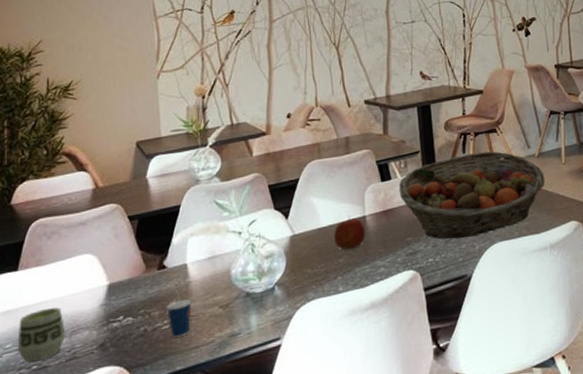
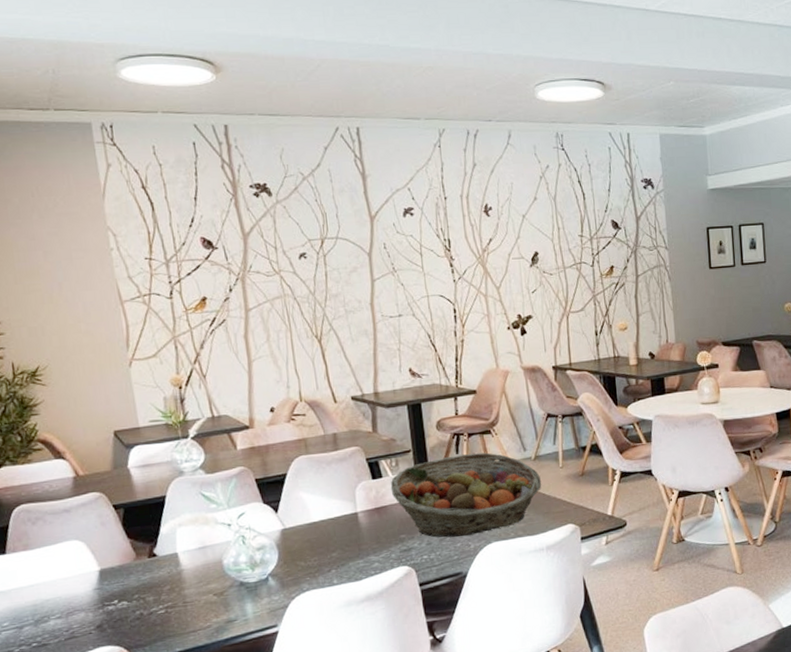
cup: present [17,307,66,363] -> none [13,590,63,640]
cup: present [166,289,192,338] -> none [160,576,186,622]
apple: present [334,217,366,250] -> none [326,513,359,545]

